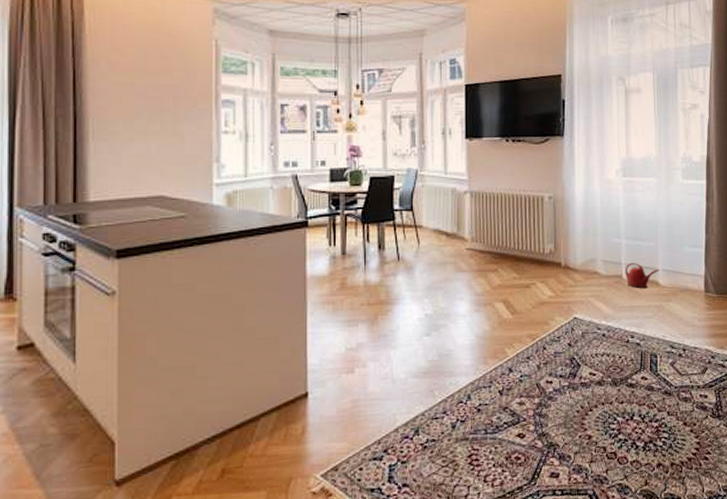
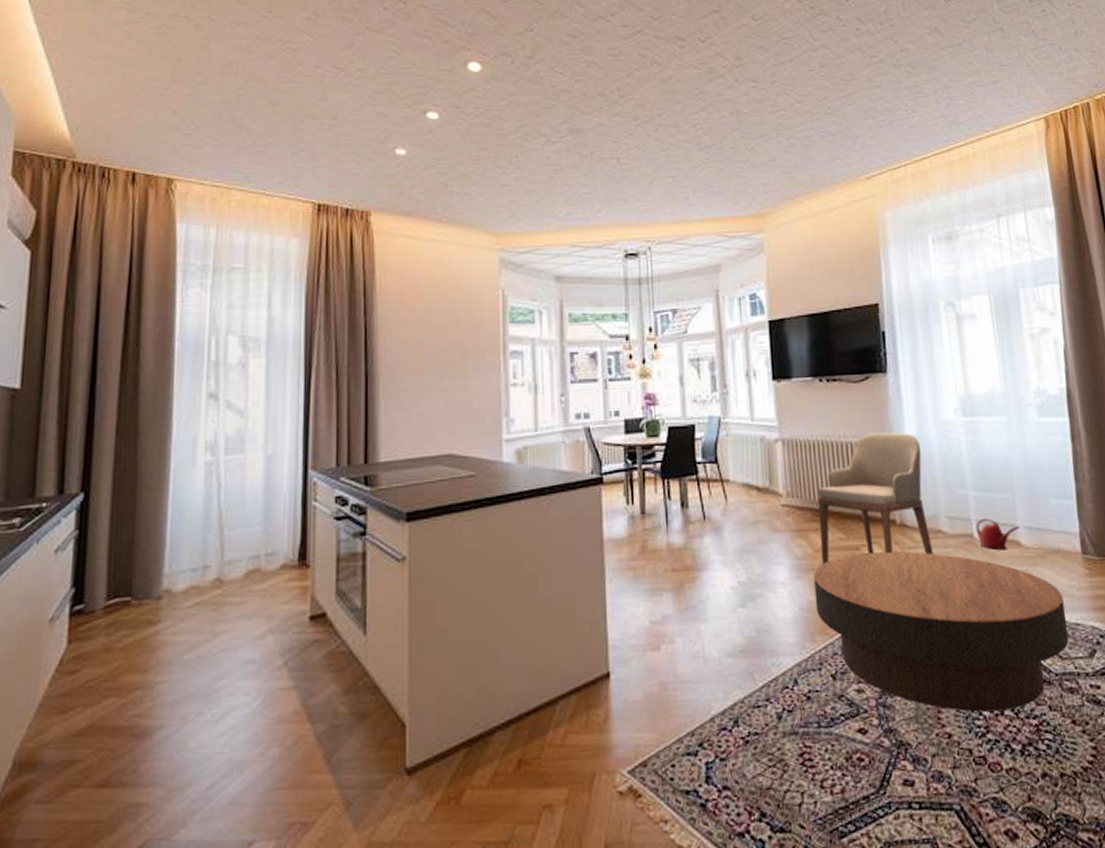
coffee table: none [490,289,688,418] -> present [813,551,1069,712]
armchair: none [497,188,590,300] -> present [817,432,934,565]

